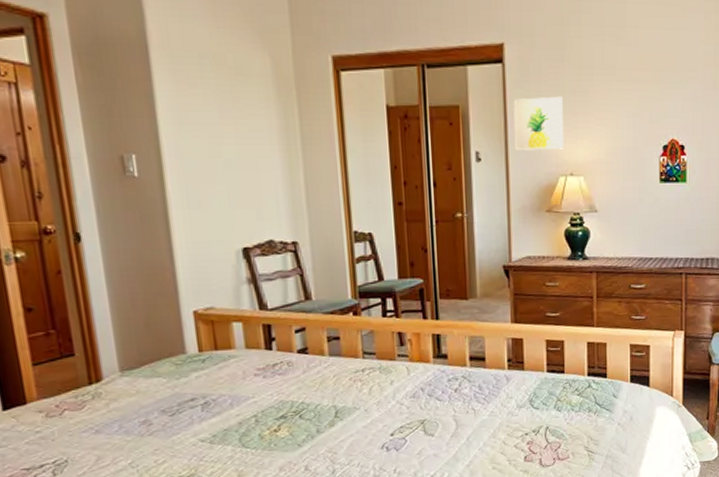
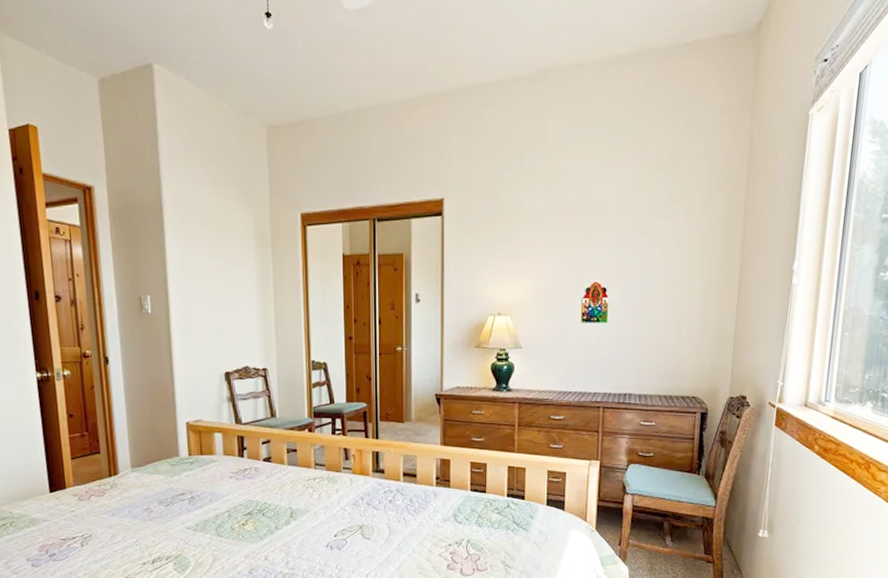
wall art: present [513,96,564,151] -> none [450,244,494,293]

